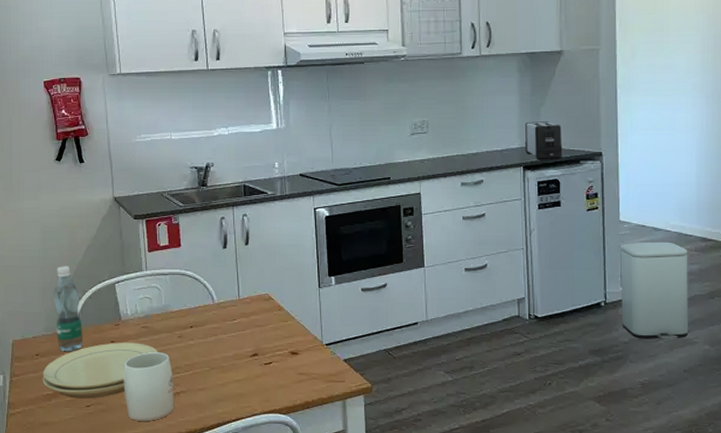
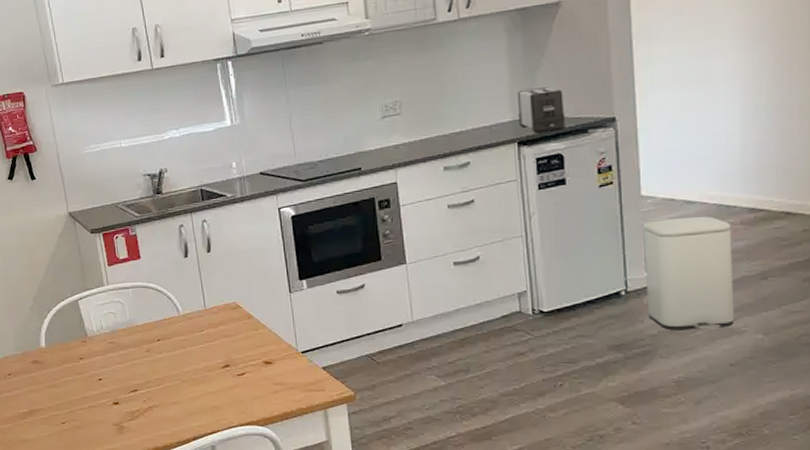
plate: present [42,342,159,399] -> none [16,358,128,416]
bottle: present [53,266,83,352] -> none [18,285,52,371]
mug: present [123,352,174,421] -> none [93,367,149,436]

